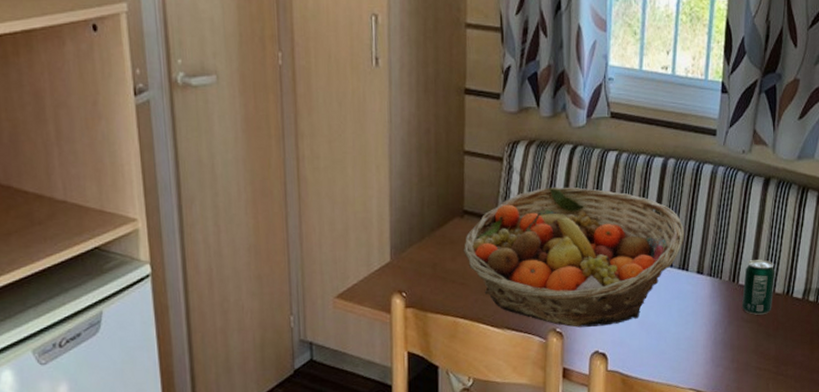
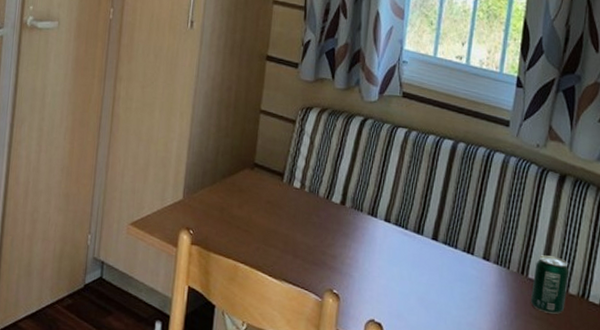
fruit basket: present [462,187,685,328] -> none [249,153,472,296]

